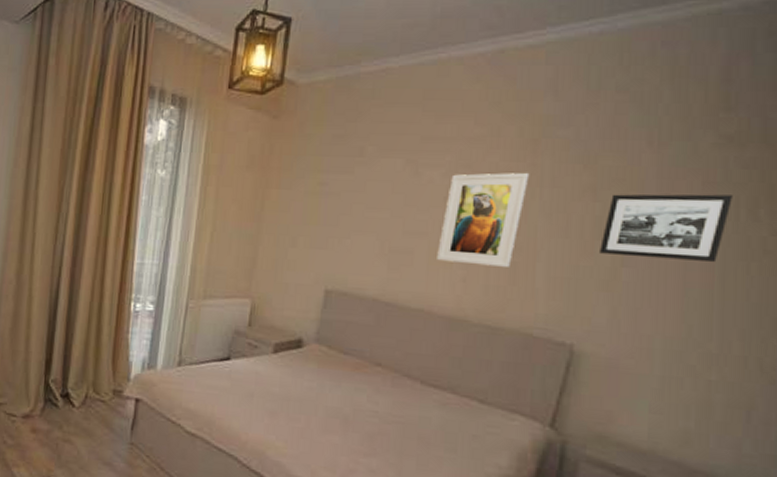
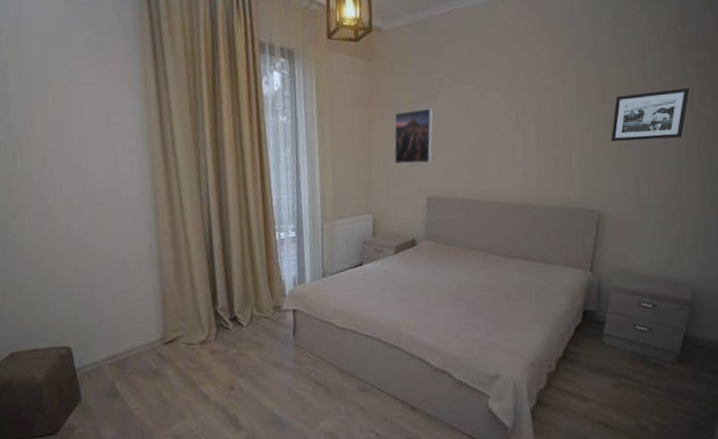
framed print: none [288,180,348,248] -> present [394,108,433,165]
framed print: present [437,173,530,267] -> none [504,87,561,163]

